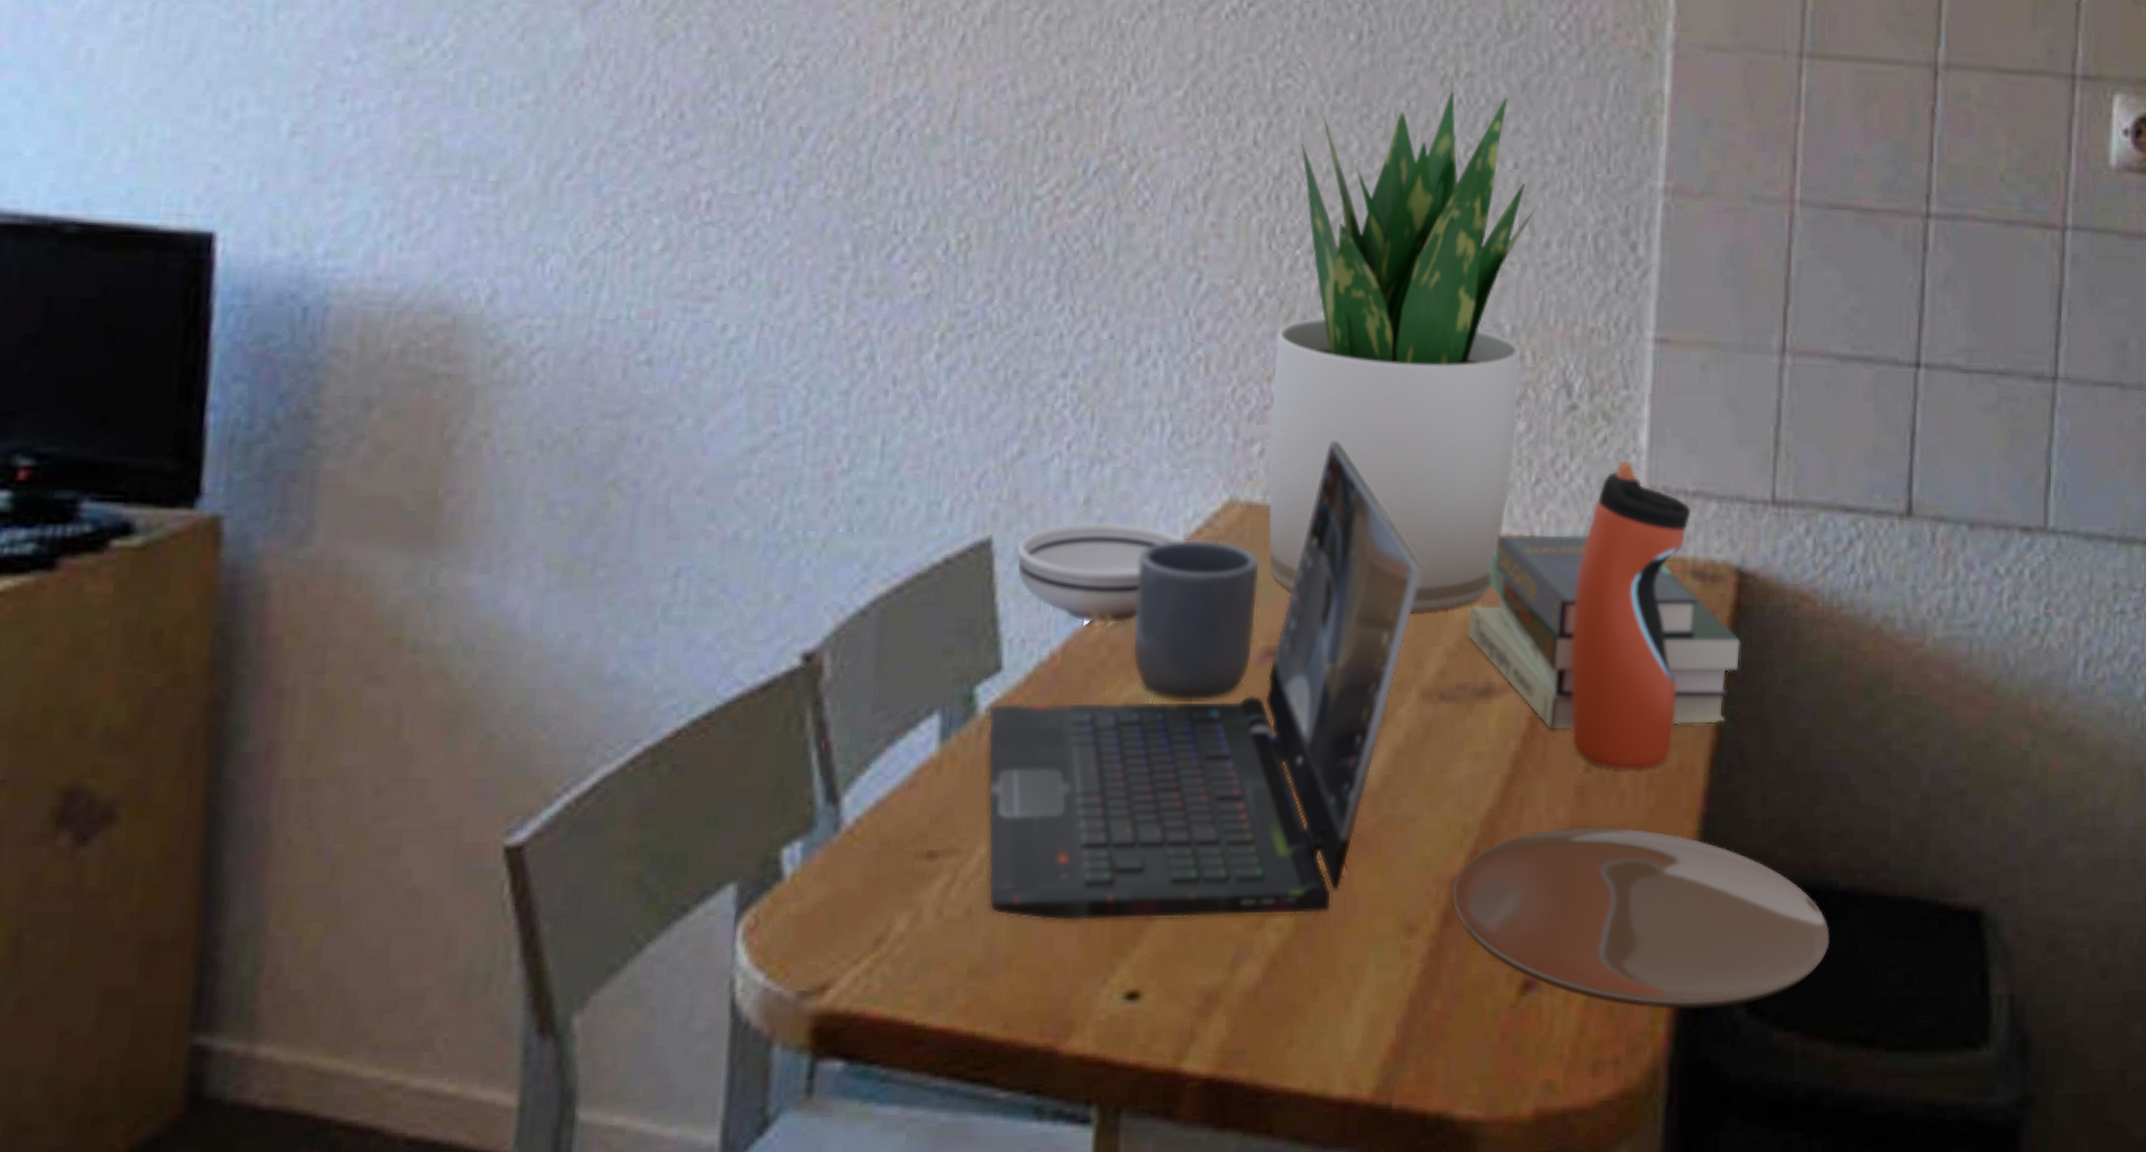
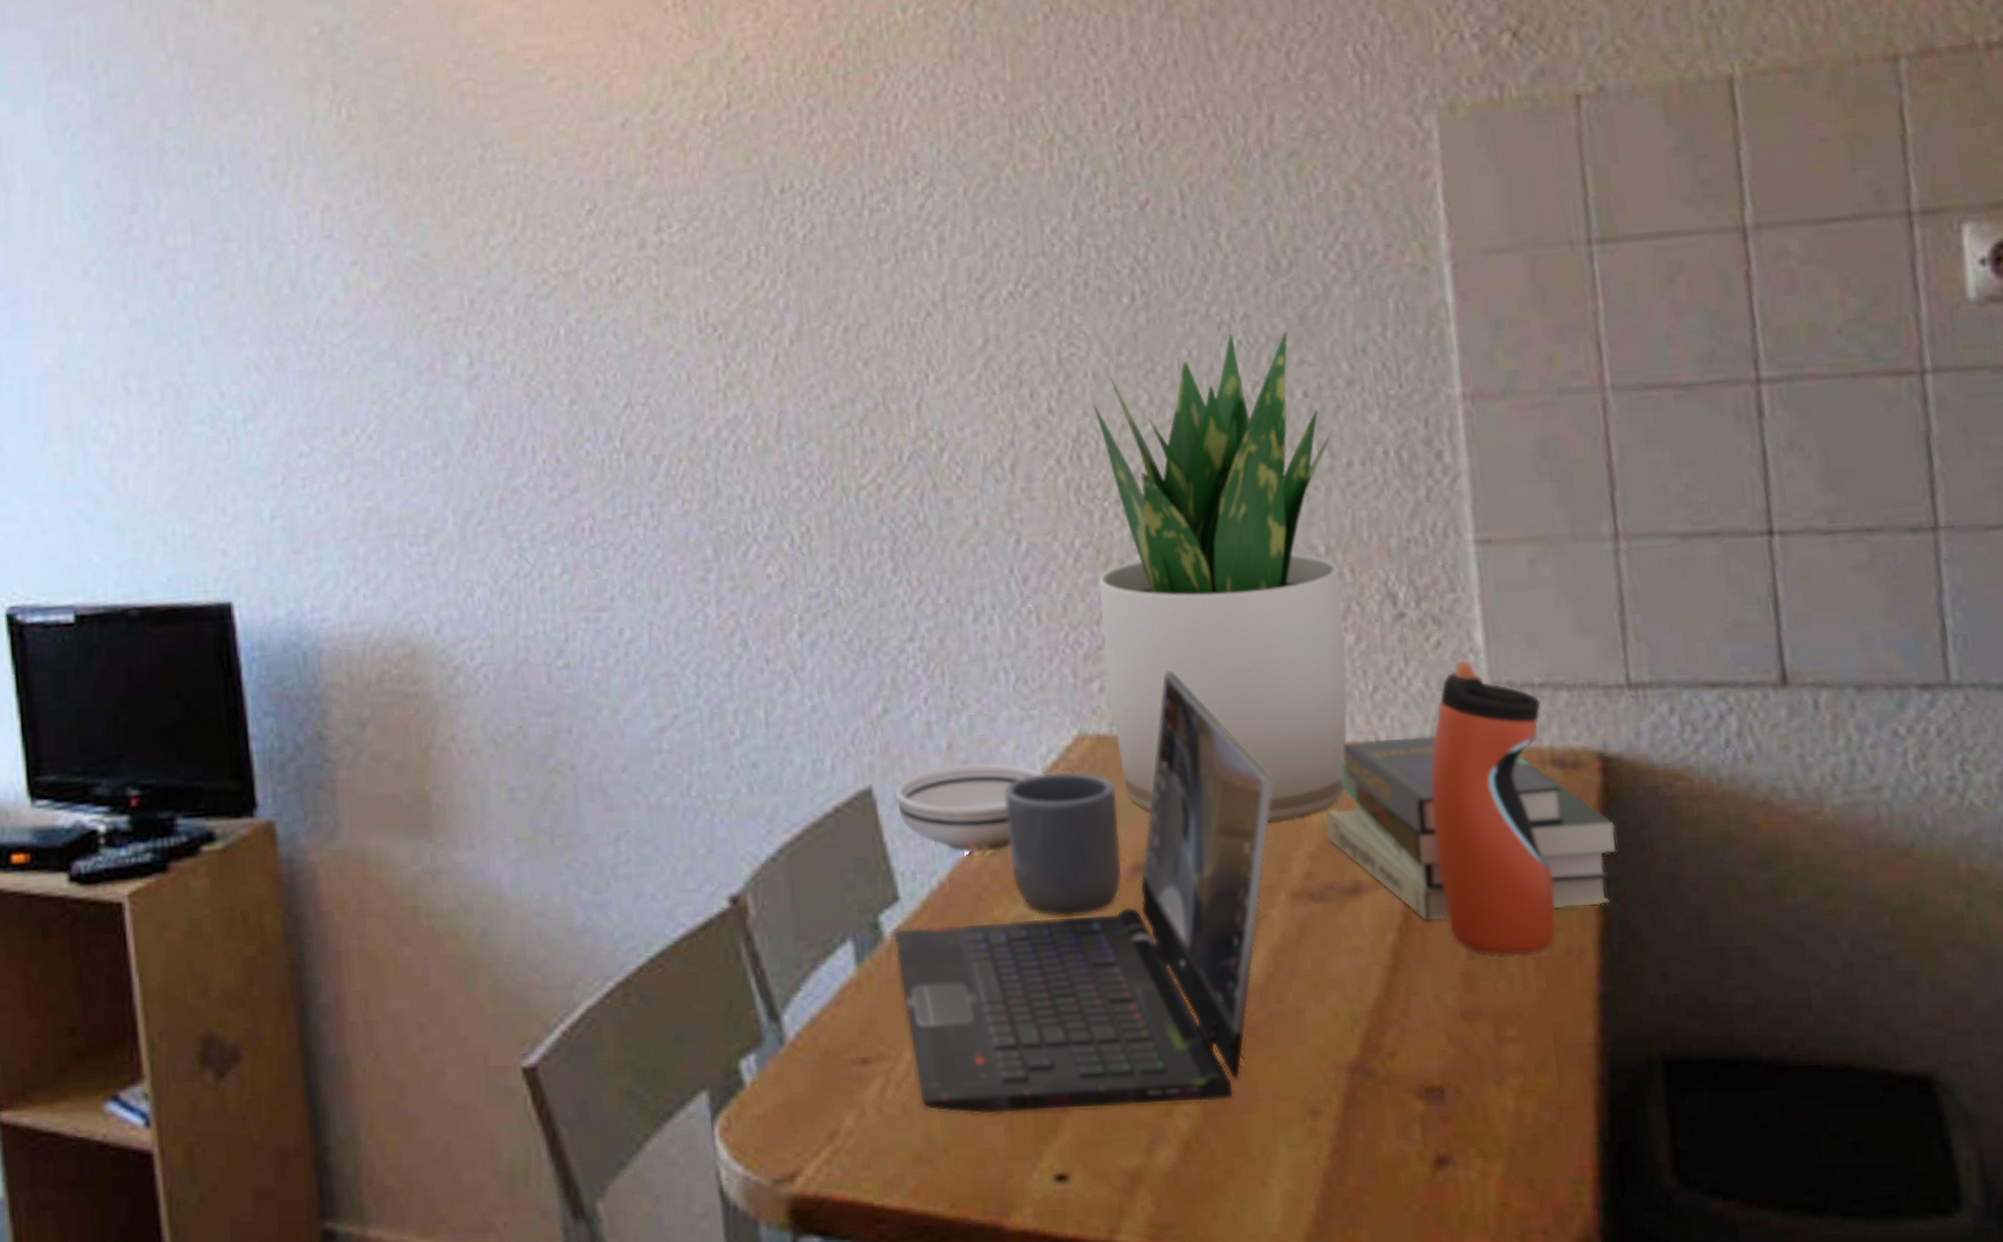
plate: present [1452,827,1830,1010] -> none [1350,1009,1760,1182]

